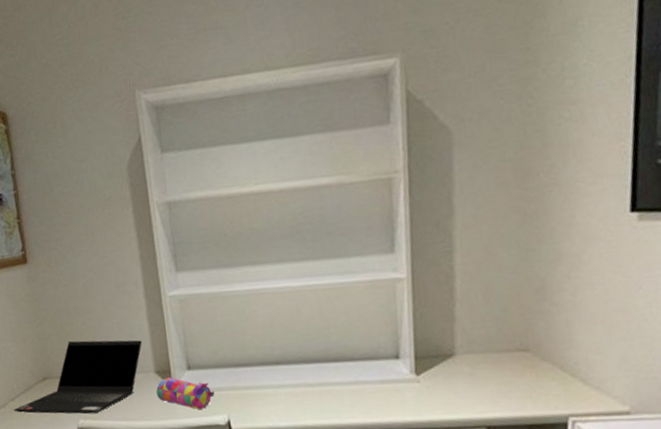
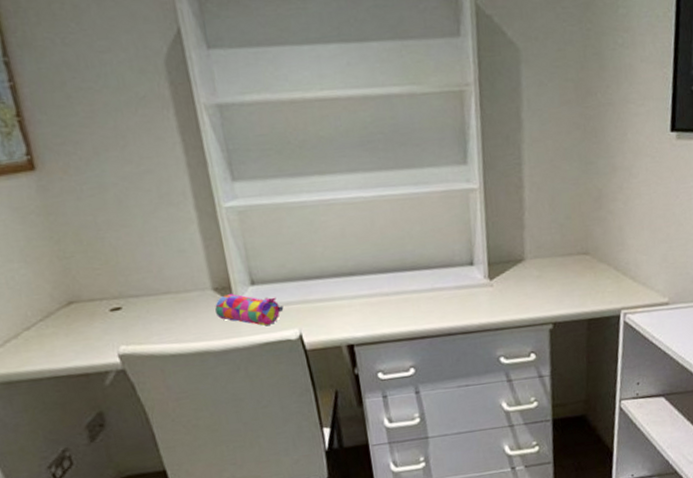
laptop computer: present [13,340,142,414] -> none [28,255,195,344]

